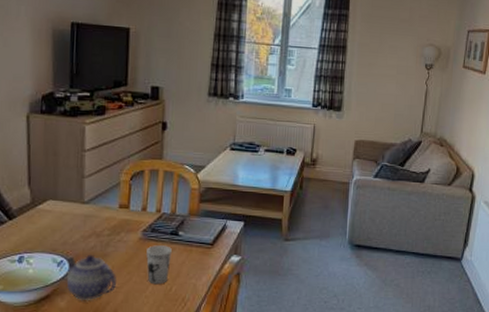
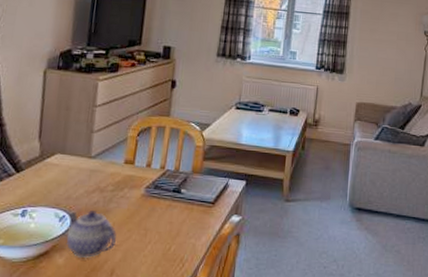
cup: present [146,245,172,285] -> none [147,202,173,243]

